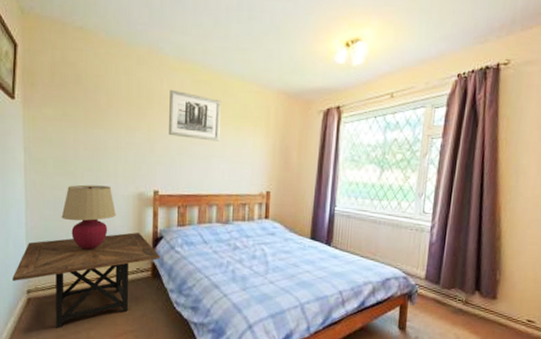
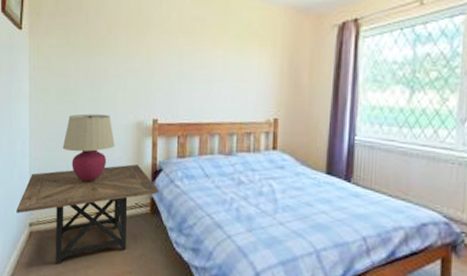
wall art: present [169,89,221,141] -> none [168,11,222,64]

